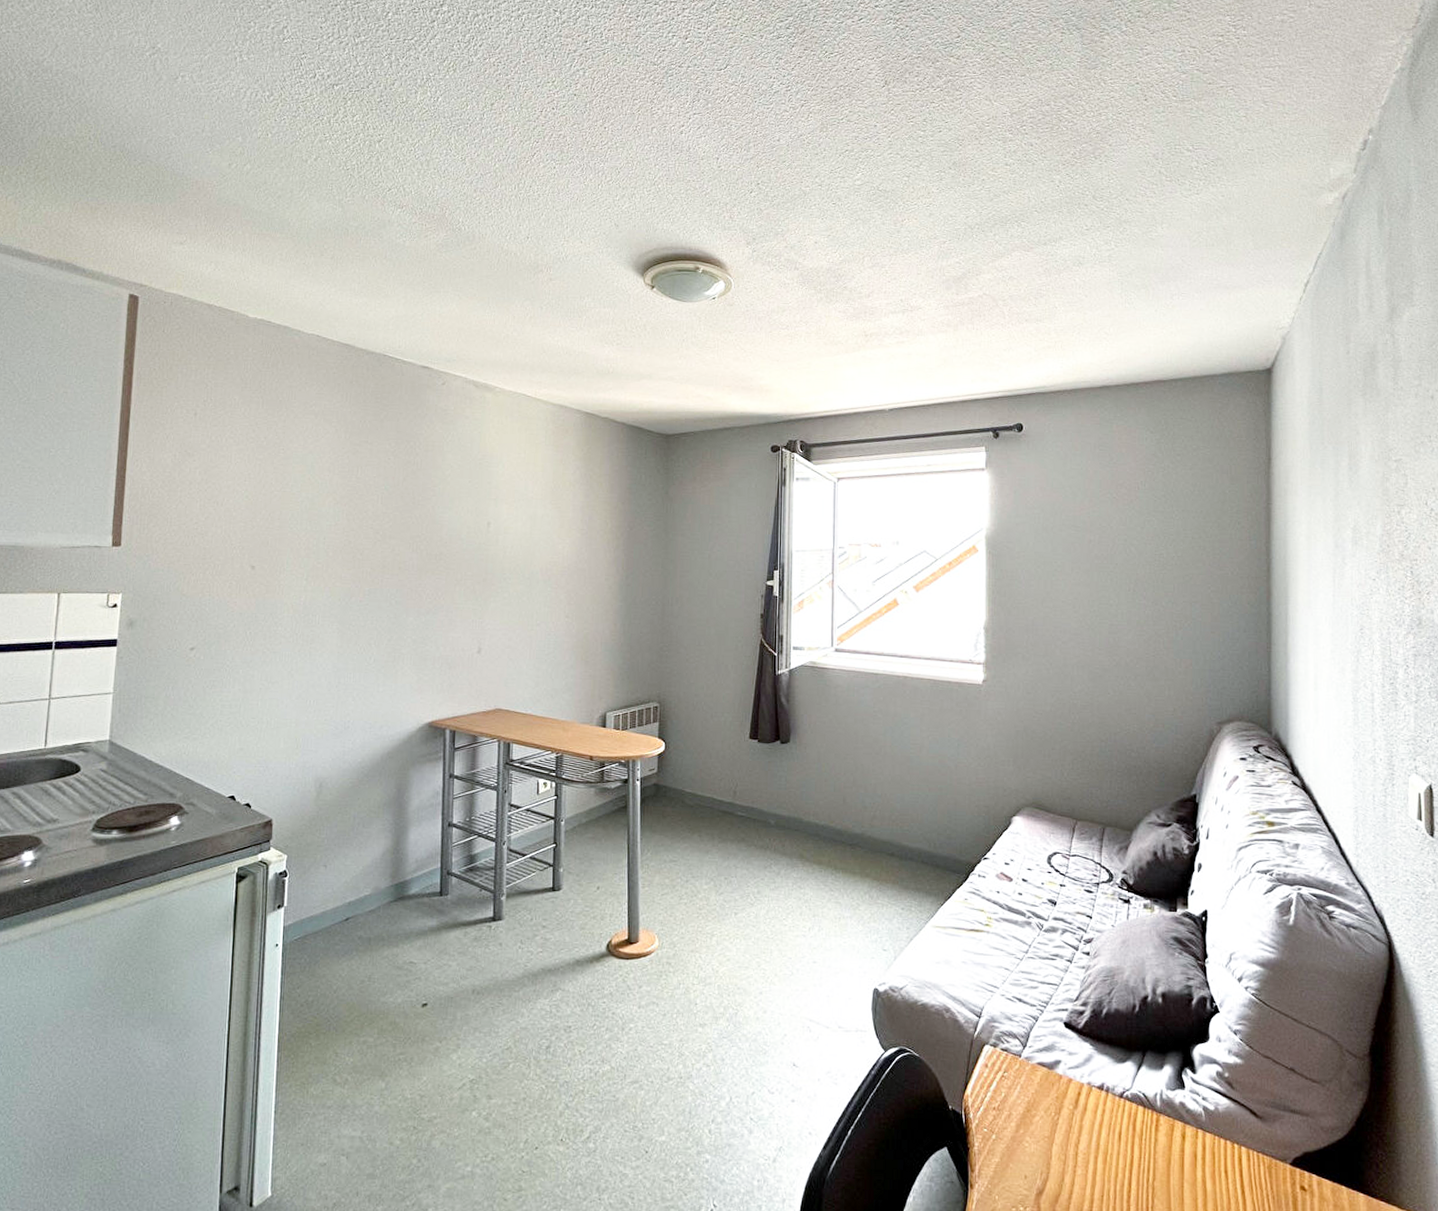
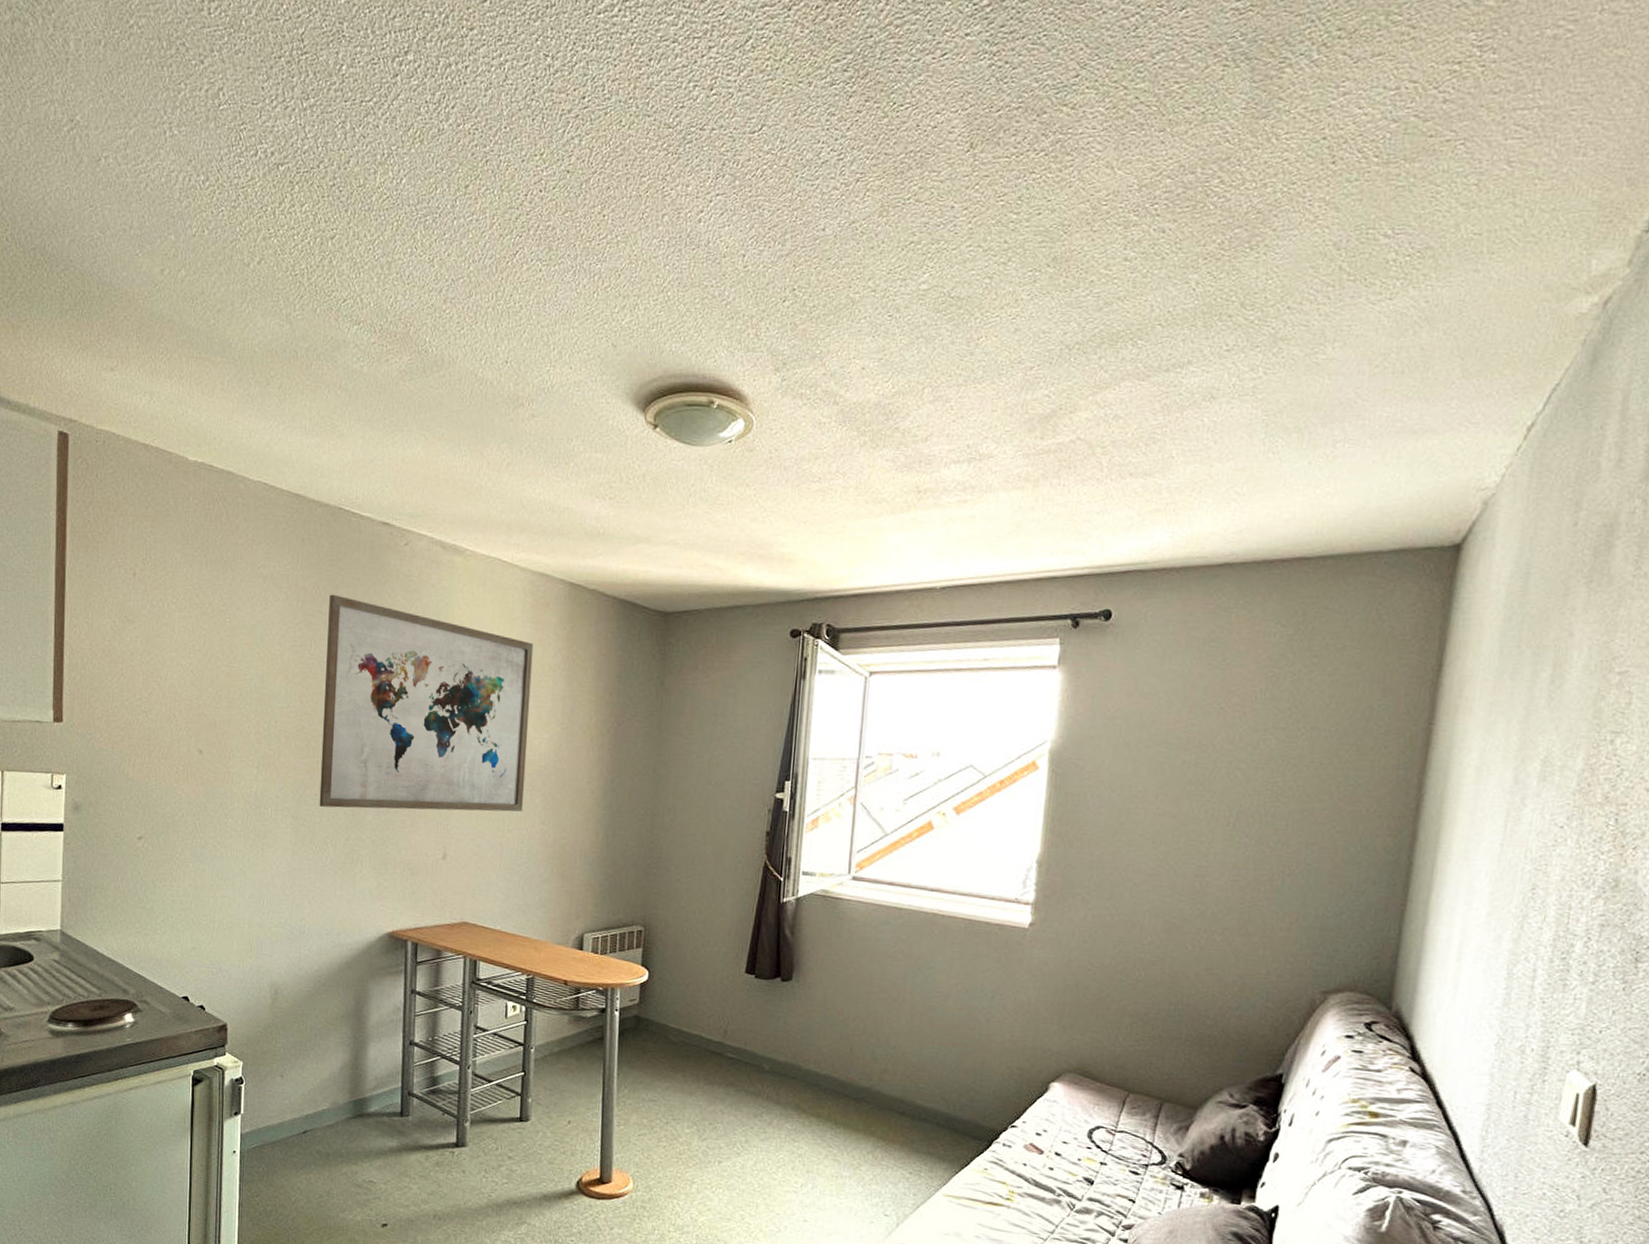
wall art: none [364,427,556,612] -> present [319,594,534,812]

